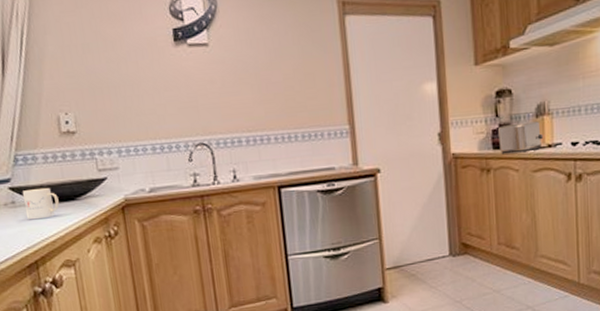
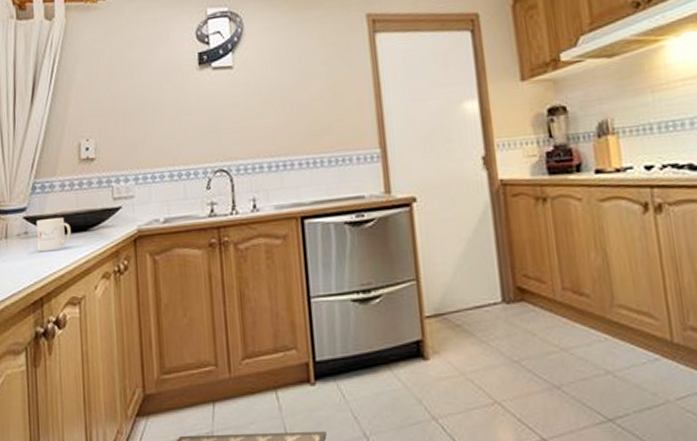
toaster: present [498,121,543,154] -> none [553,142,608,181]

